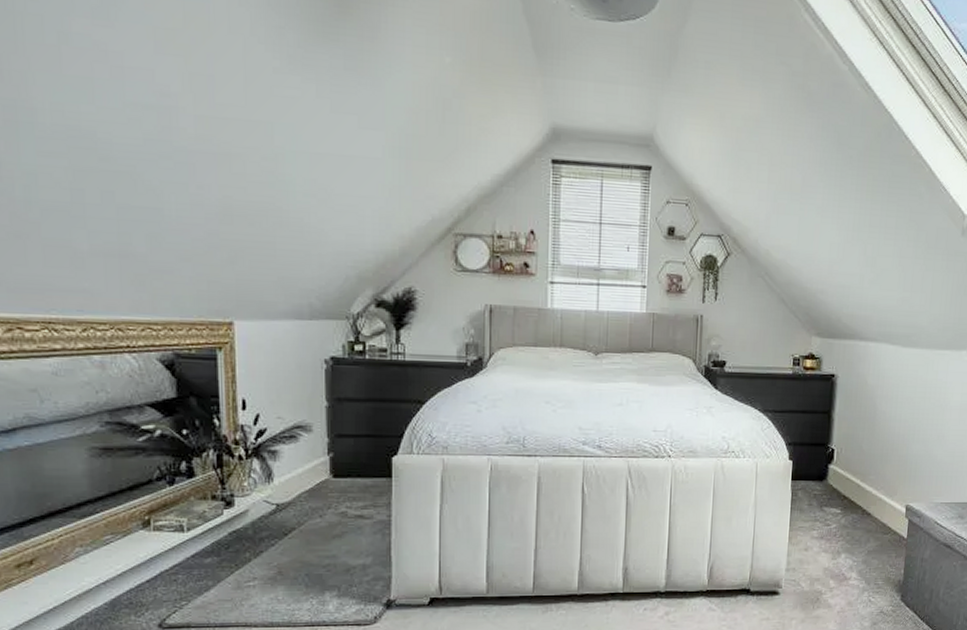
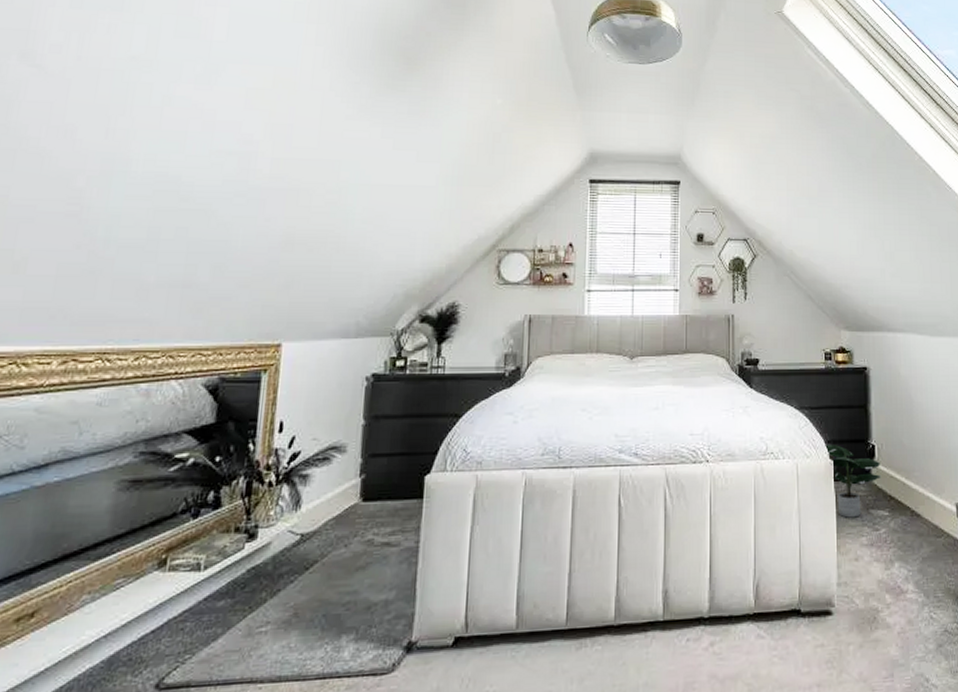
potted plant: none [784,447,838,513] -> present [824,445,882,518]

